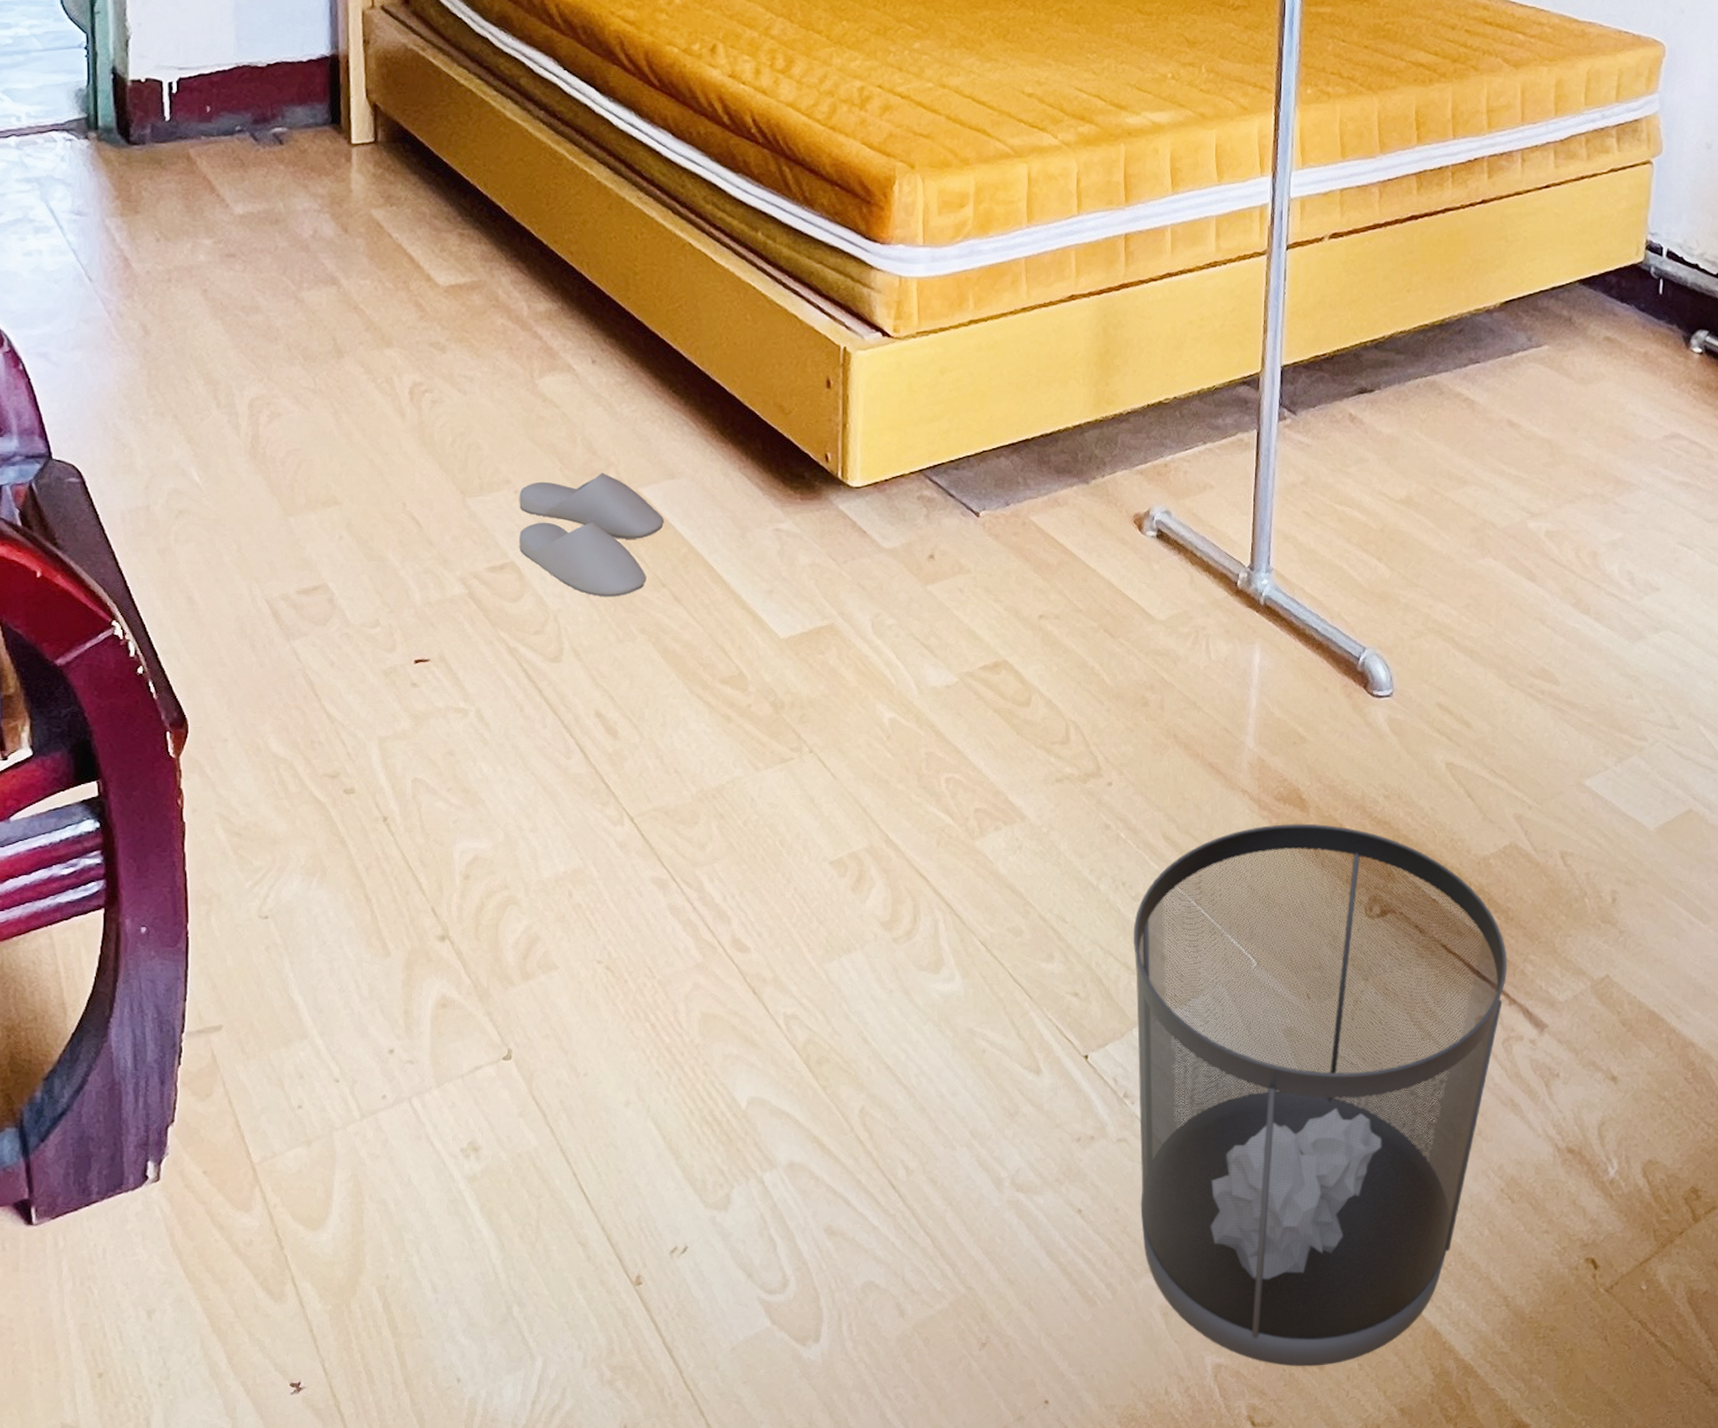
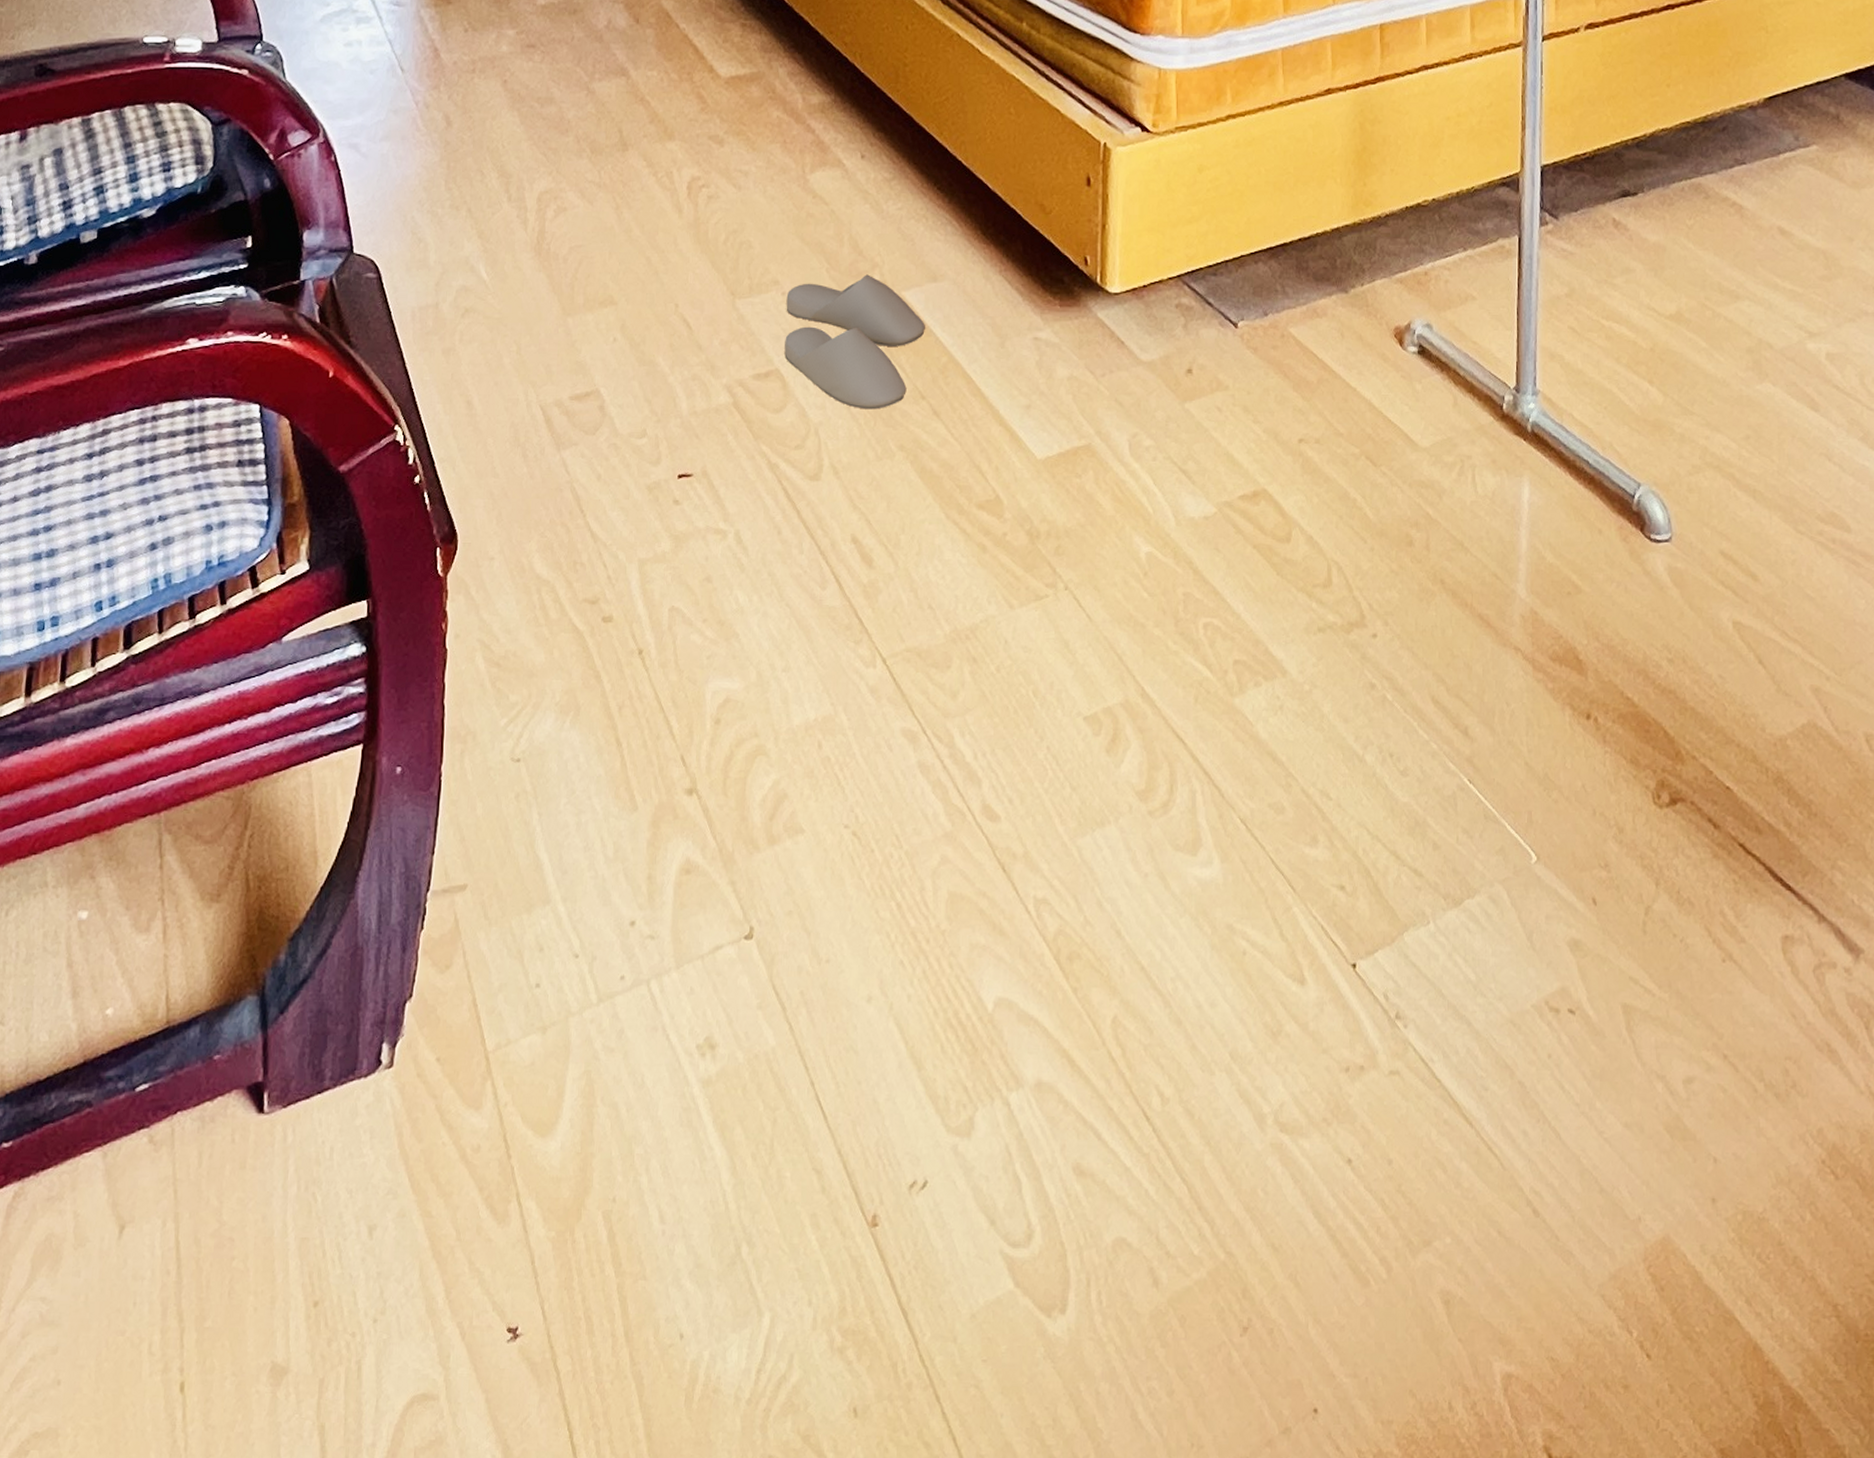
waste bin: present [1133,823,1507,1367] -> none [1402,689,1814,1384]

